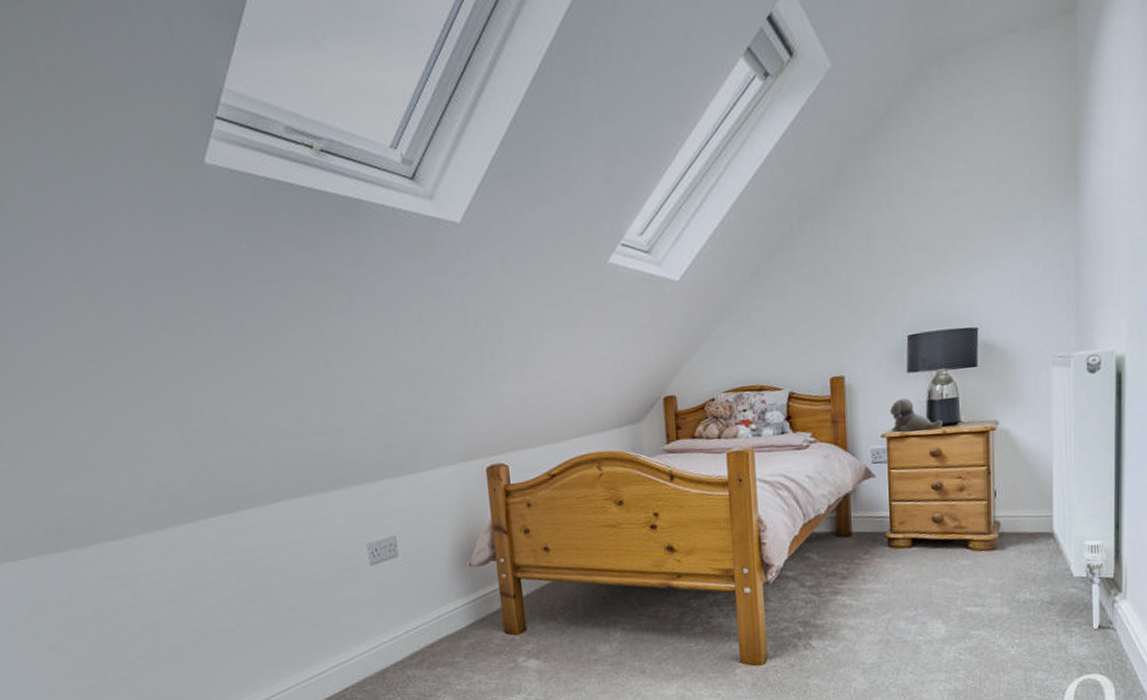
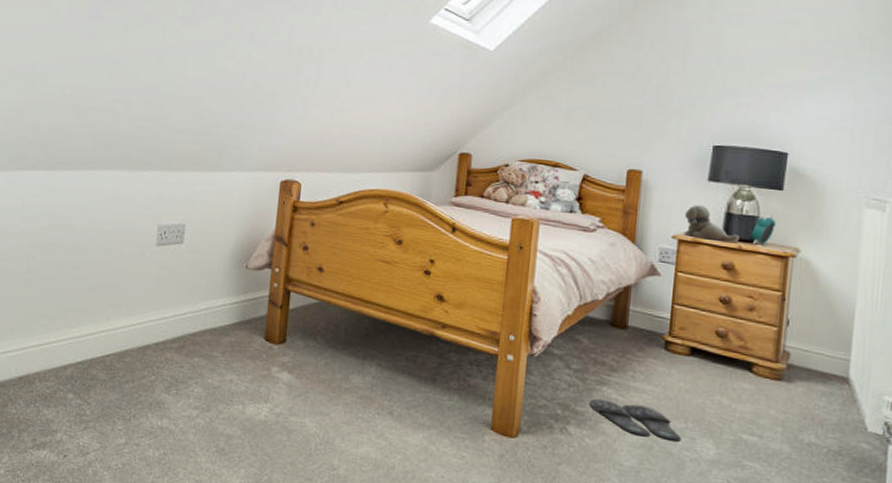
slippers: none [827,604,914,634] -> present [589,398,681,442]
alarm clock: none [953,392,974,426] -> present [751,213,776,246]

